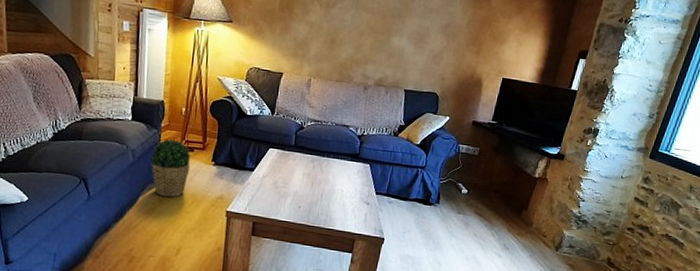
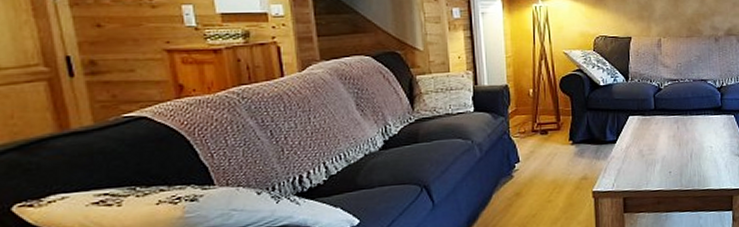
potted plant: present [151,139,191,198] -> none [501,124,547,190]

